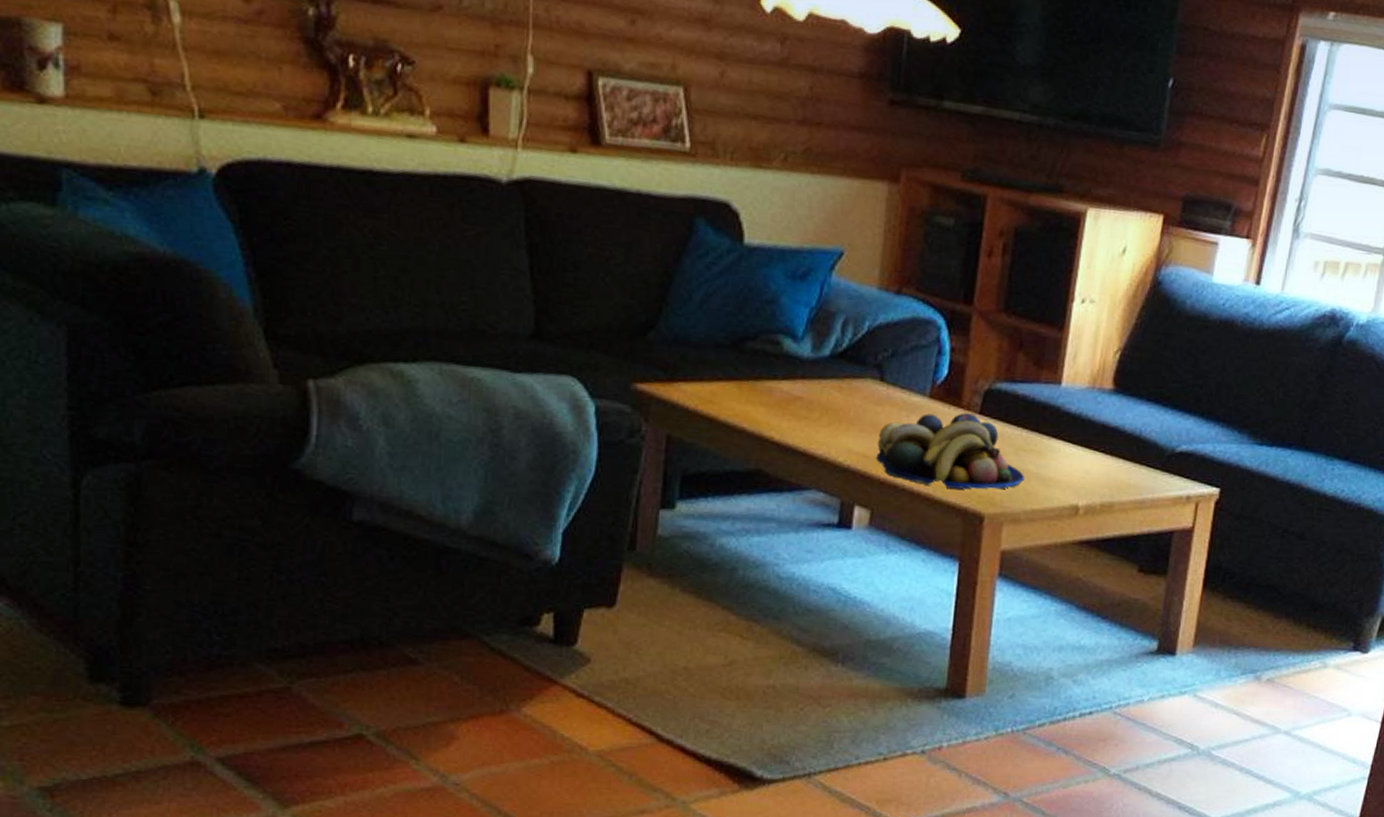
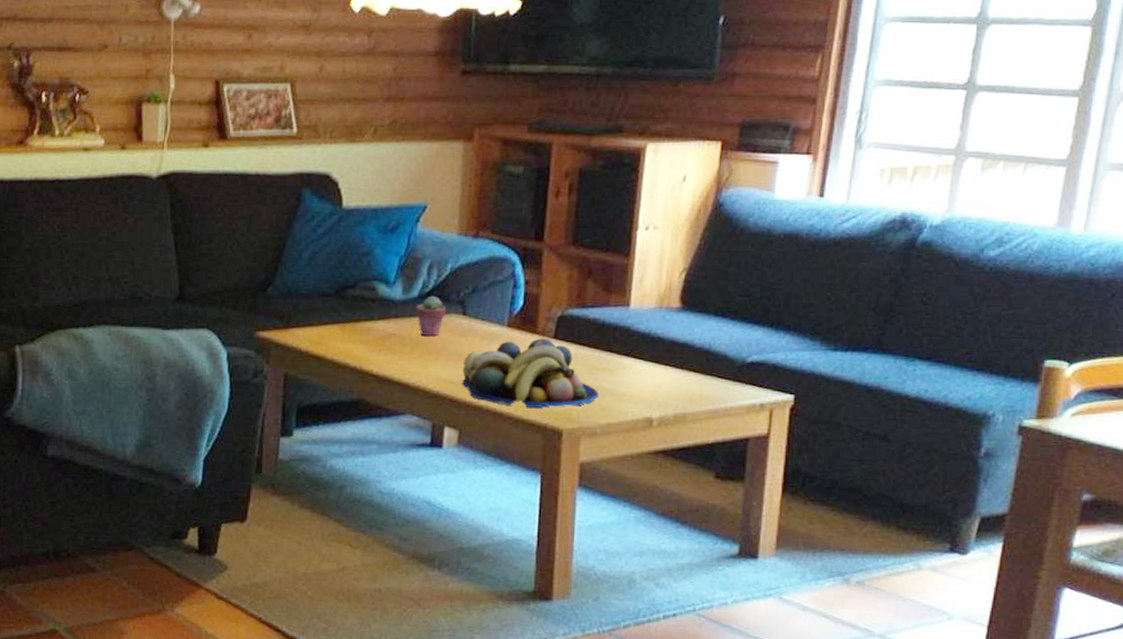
potted succulent: none [825,356,862,403] -> present [414,295,447,337]

